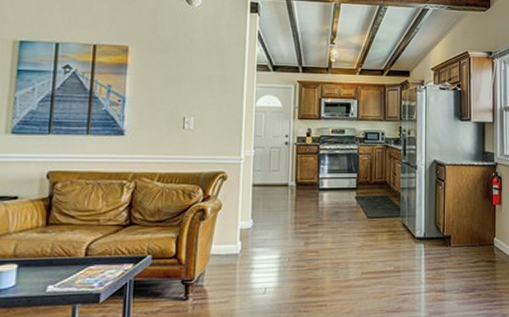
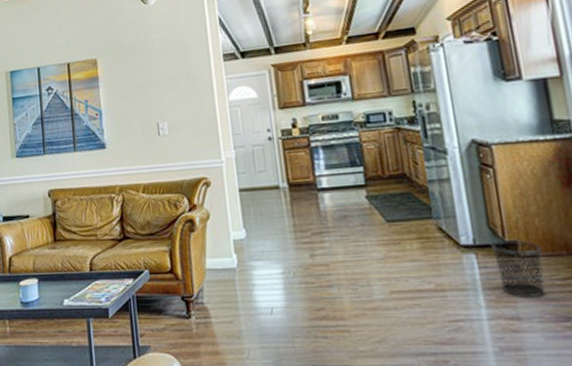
waste bin: none [435,235,466,276] -> present [491,240,547,298]

